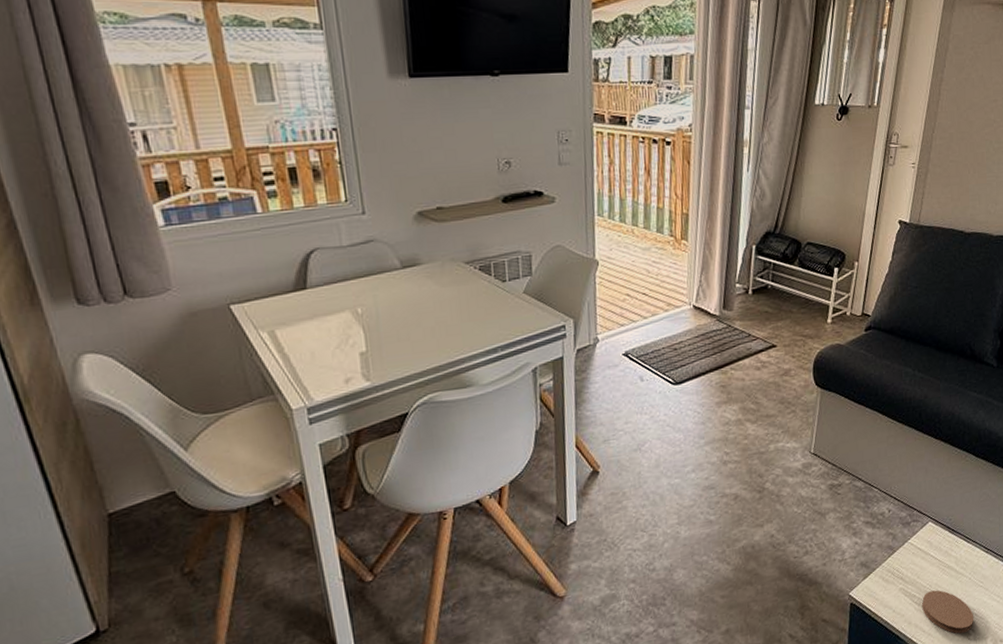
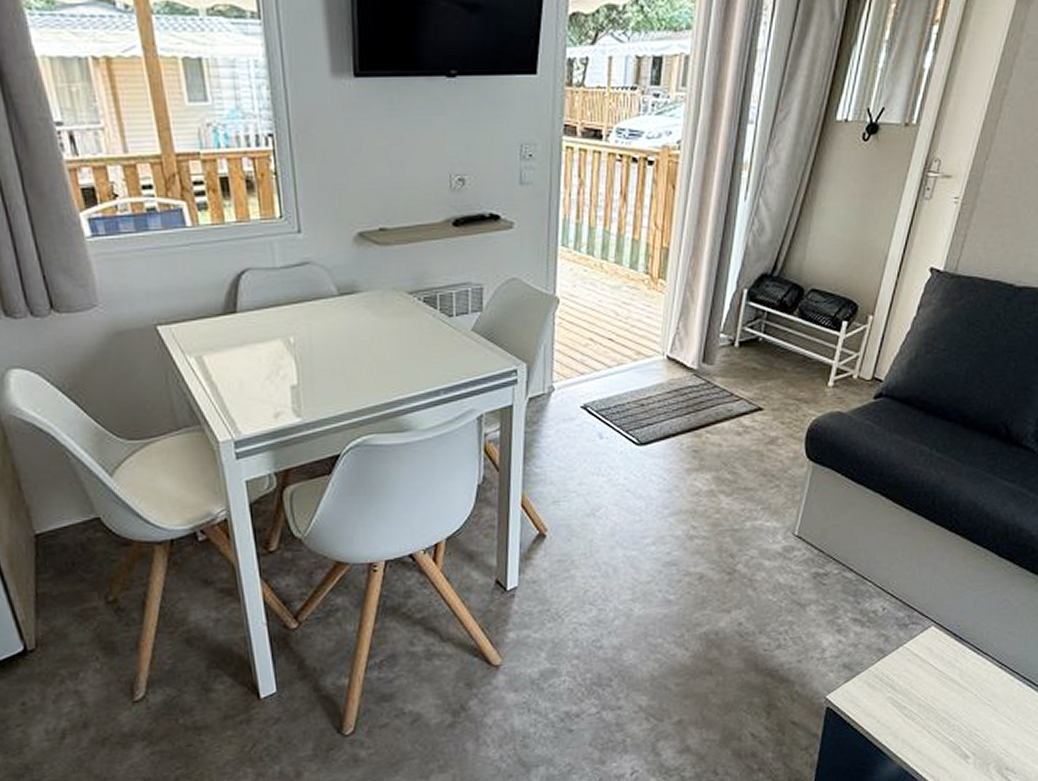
coaster: present [922,590,974,634] -> none [913,703,976,755]

